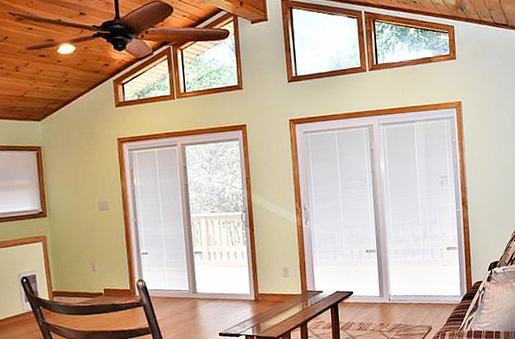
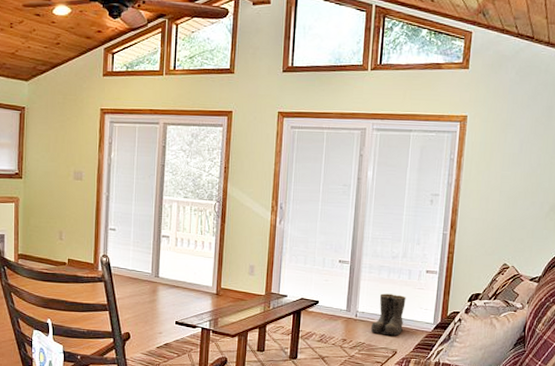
boots: none [404,274,435,314] -> present [370,293,406,336]

